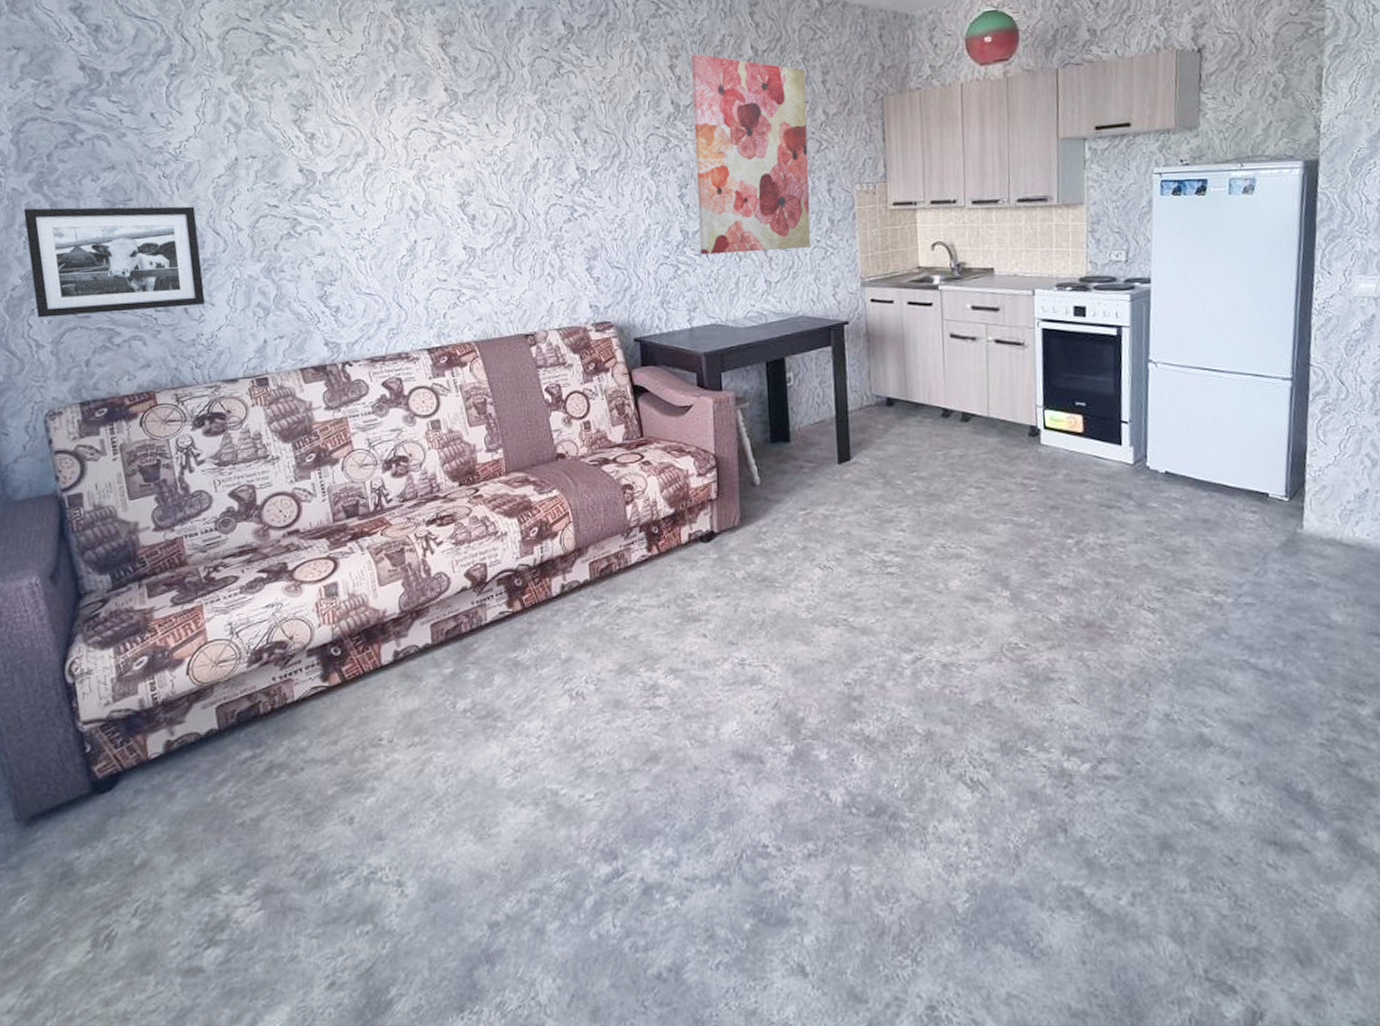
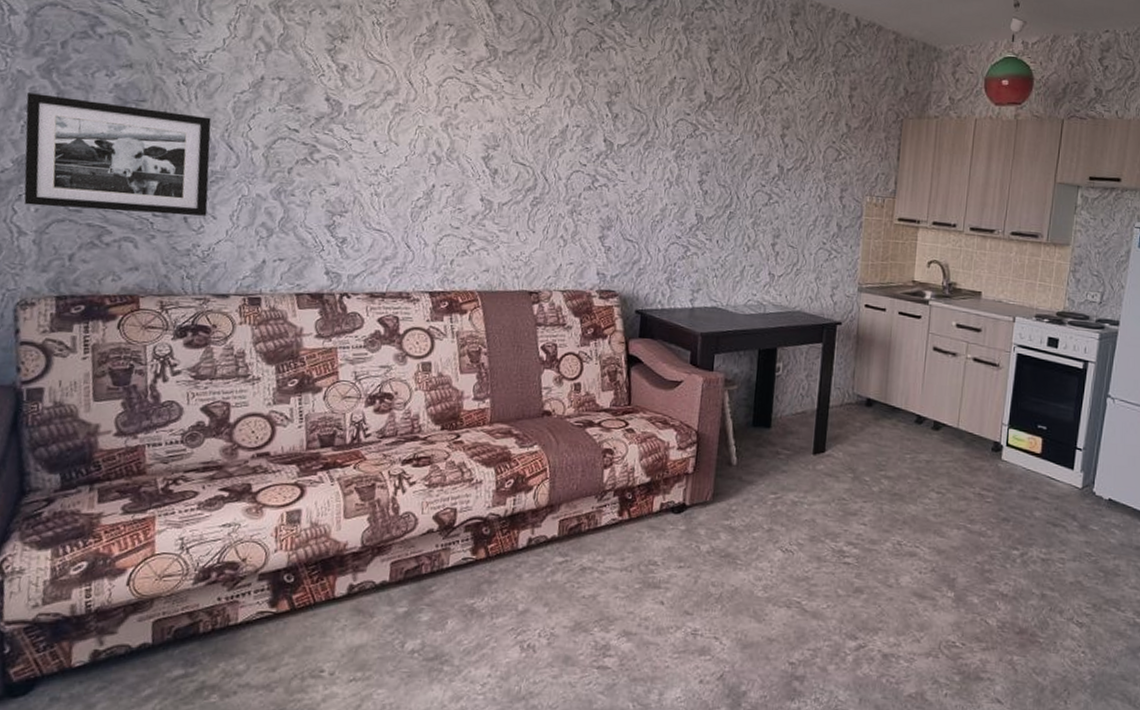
wall art: present [691,54,811,255] -> none [710,51,834,248]

